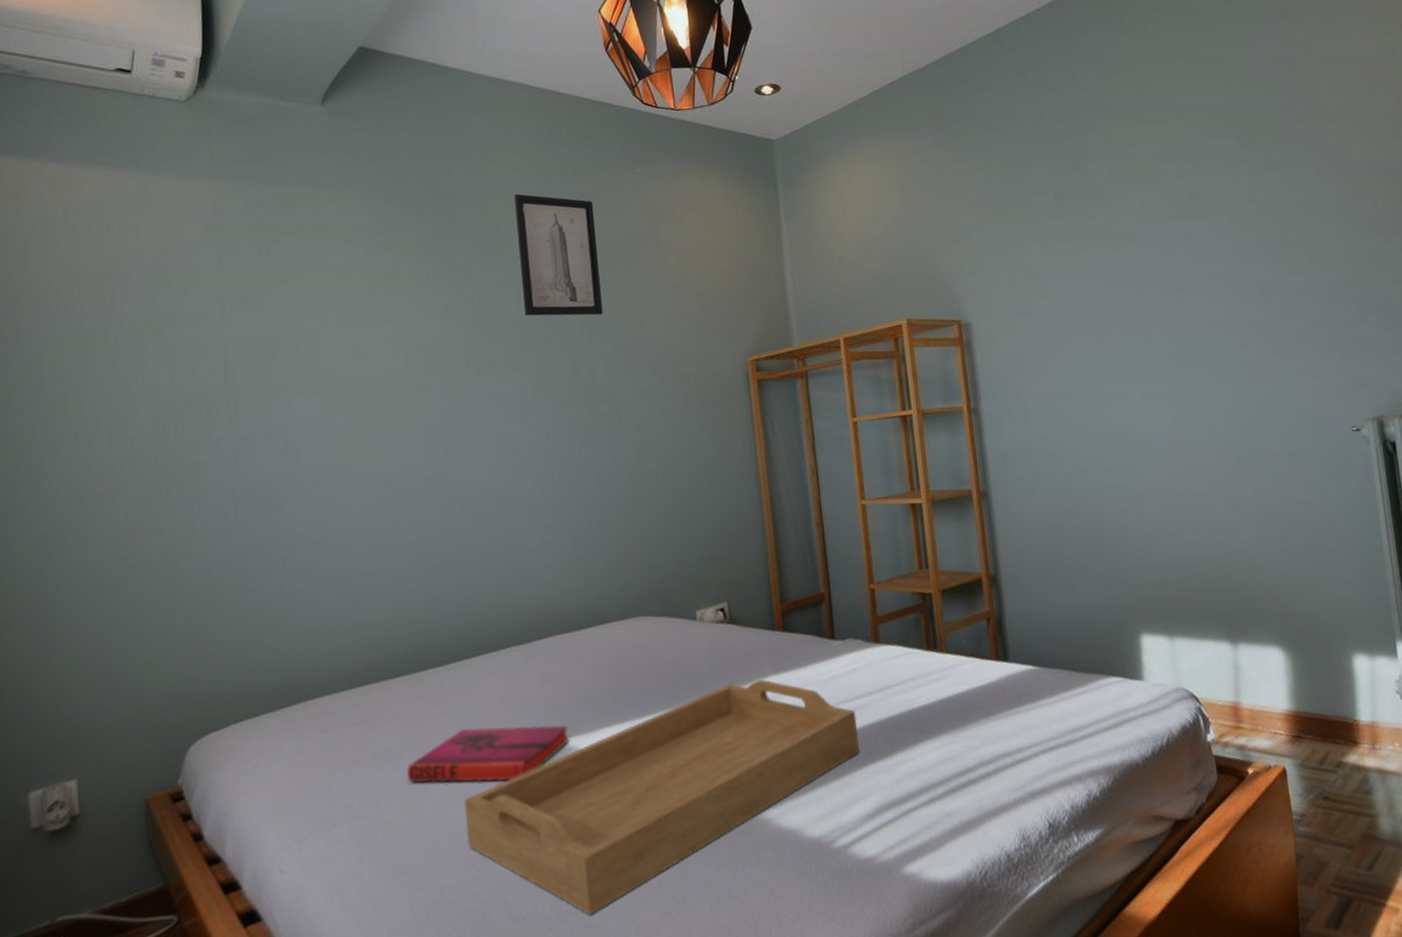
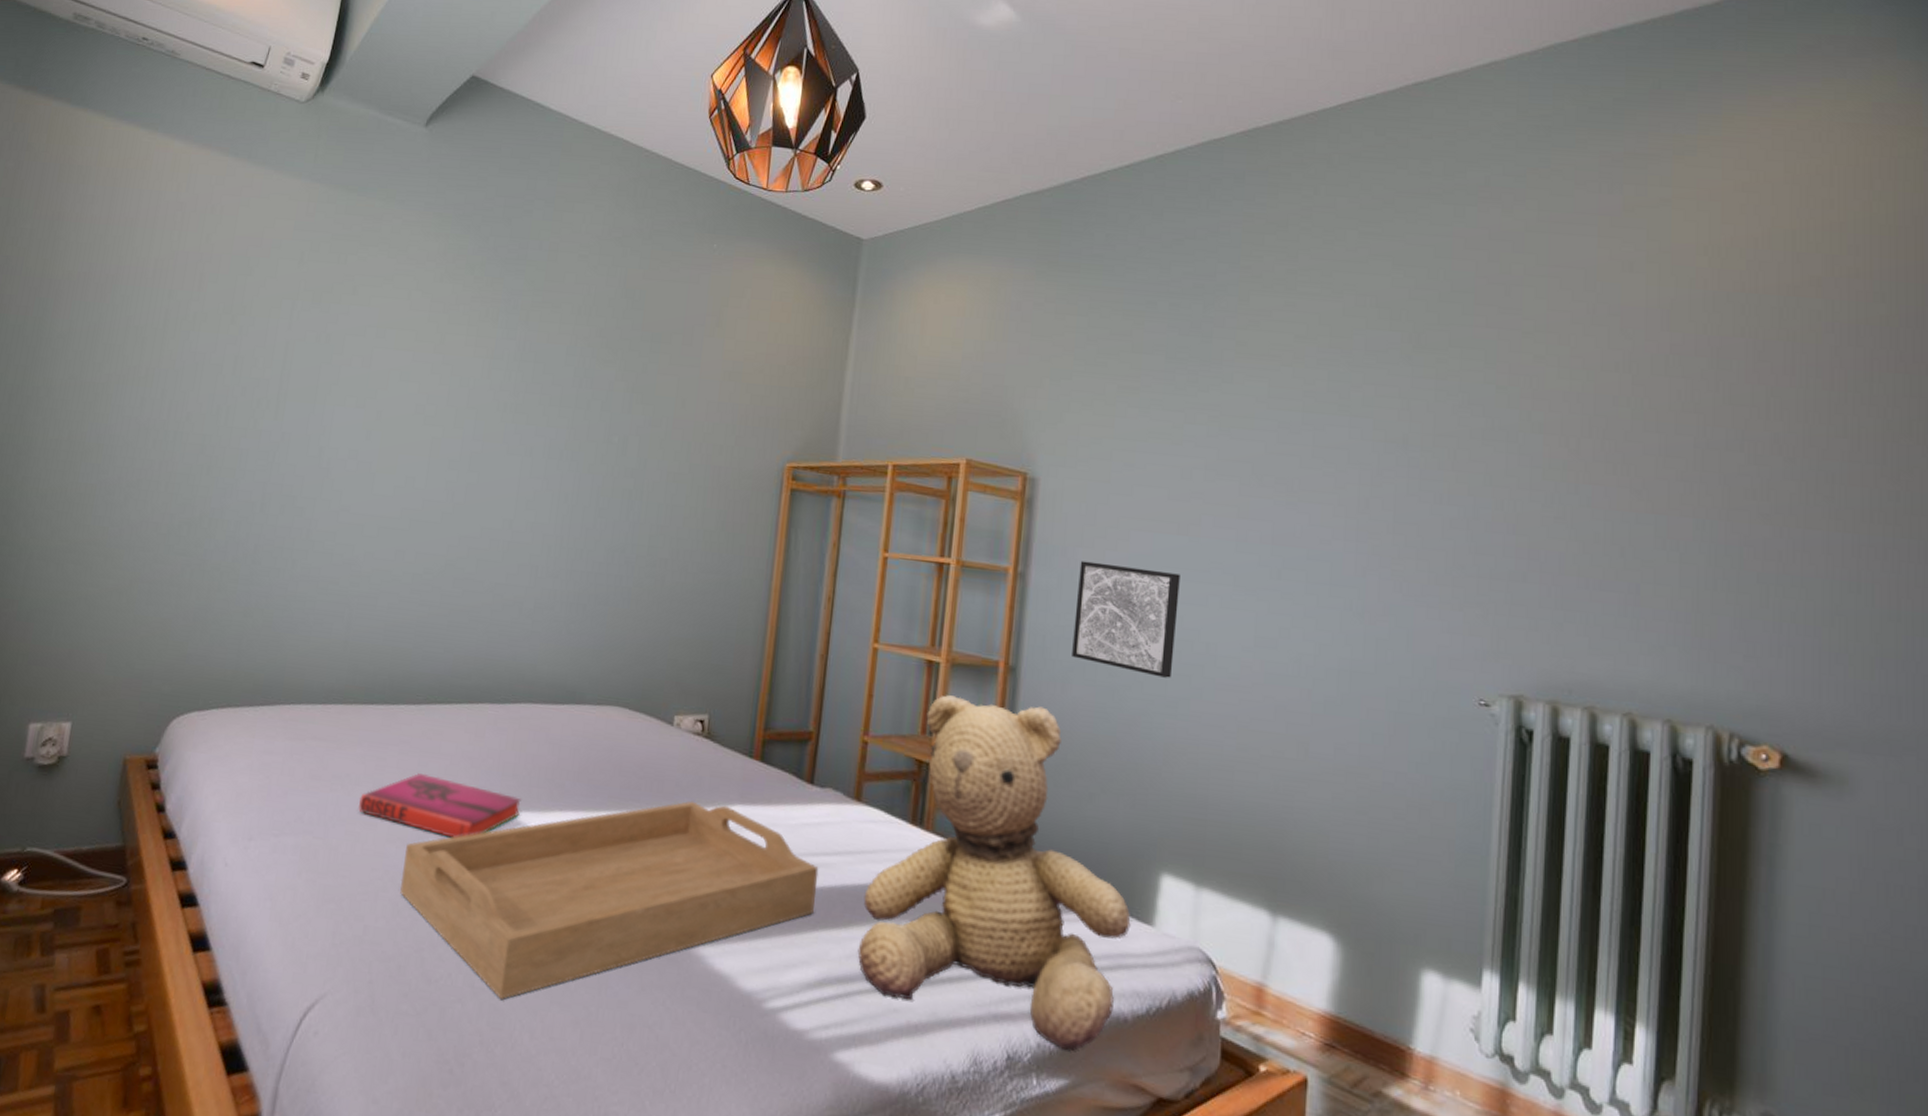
wall art: present [514,193,603,316] -> none [570,247,663,387]
teddy bear: none [900,520,1126,806] -> present [857,695,1131,1051]
wall art: none [1021,379,1115,472] -> present [1072,561,1180,678]

